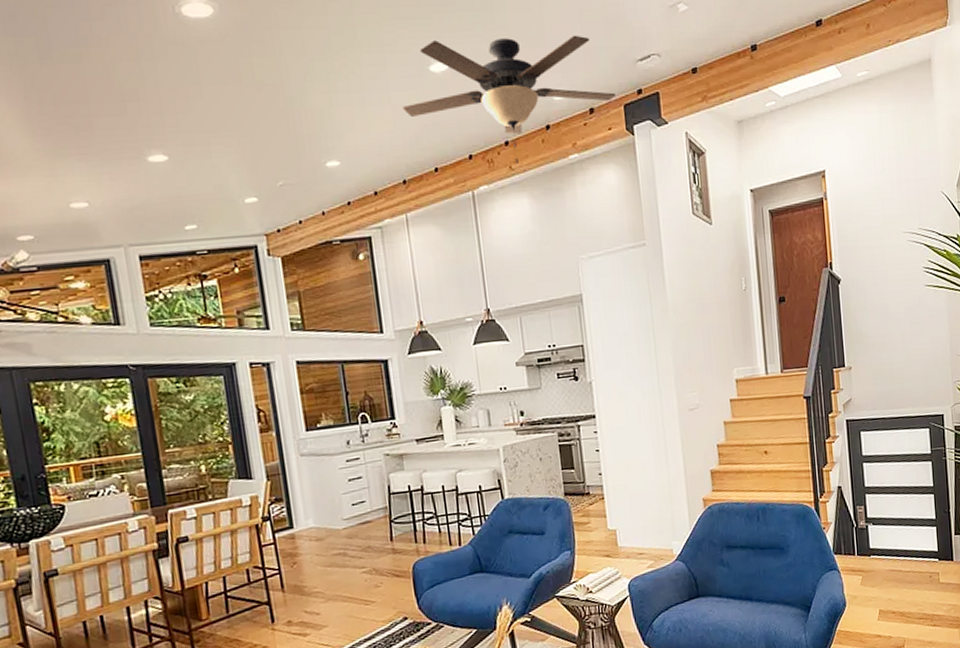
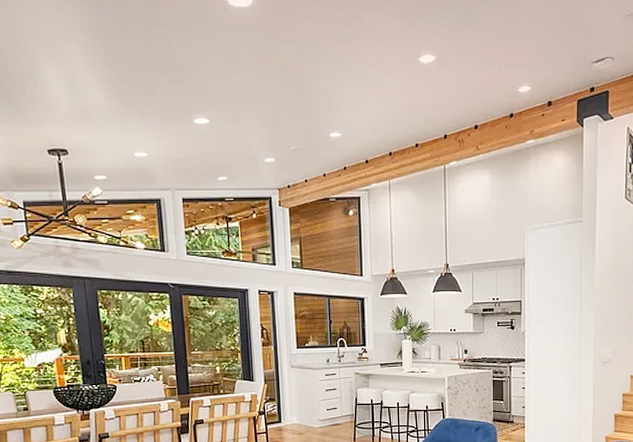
ceiling fan: present [402,35,617,163] -> none [394,36,572,144]

